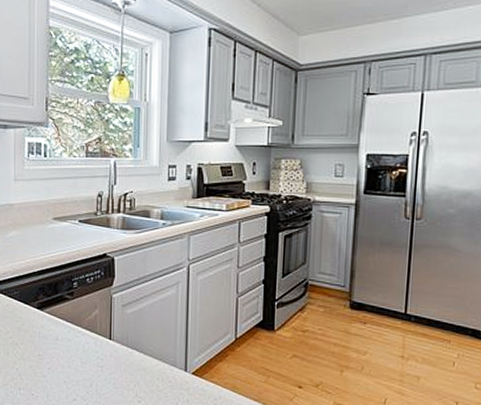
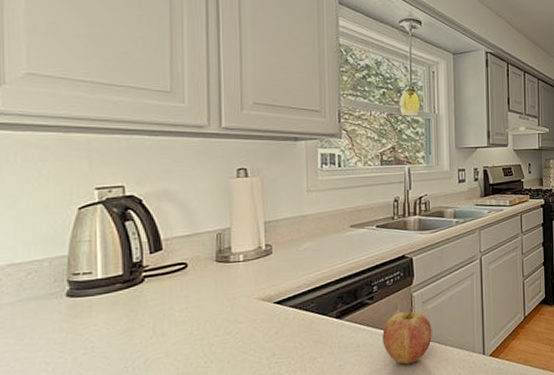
fruit: none [80,308,131,366] -> present [382,306,432,364]

